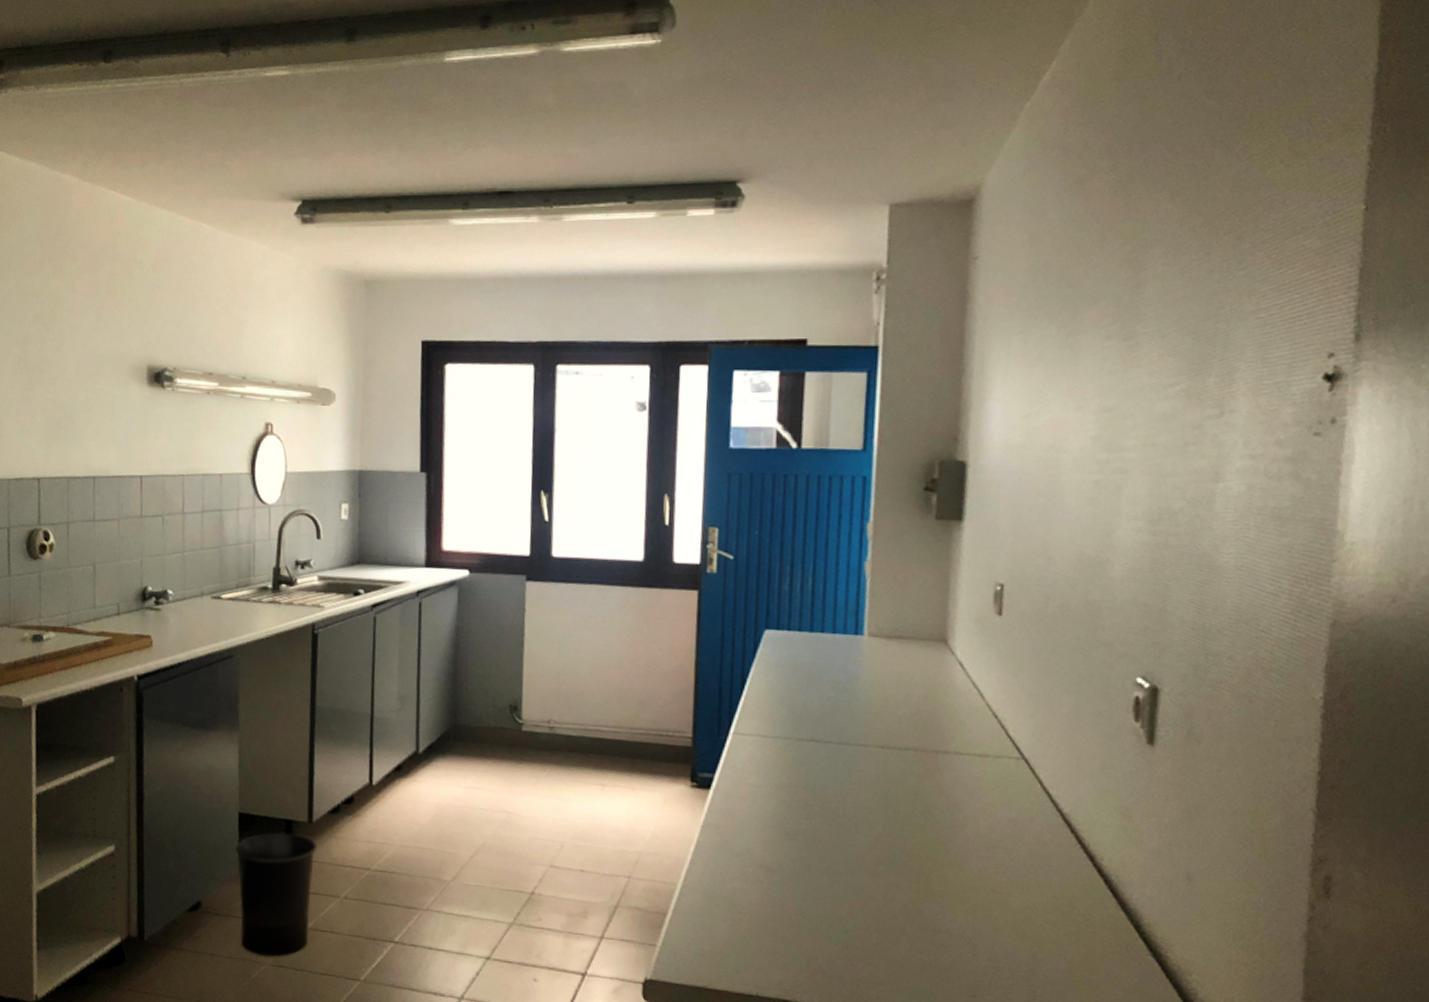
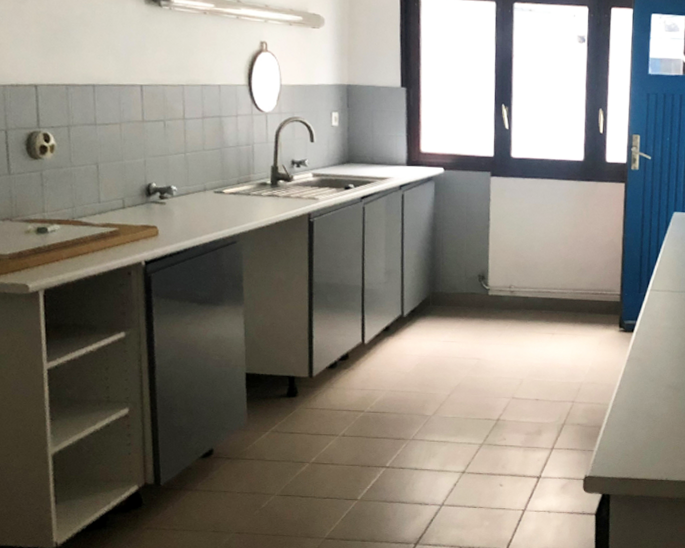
waste bin: present [235,832,316,956] -> none [243,387,317,488]

